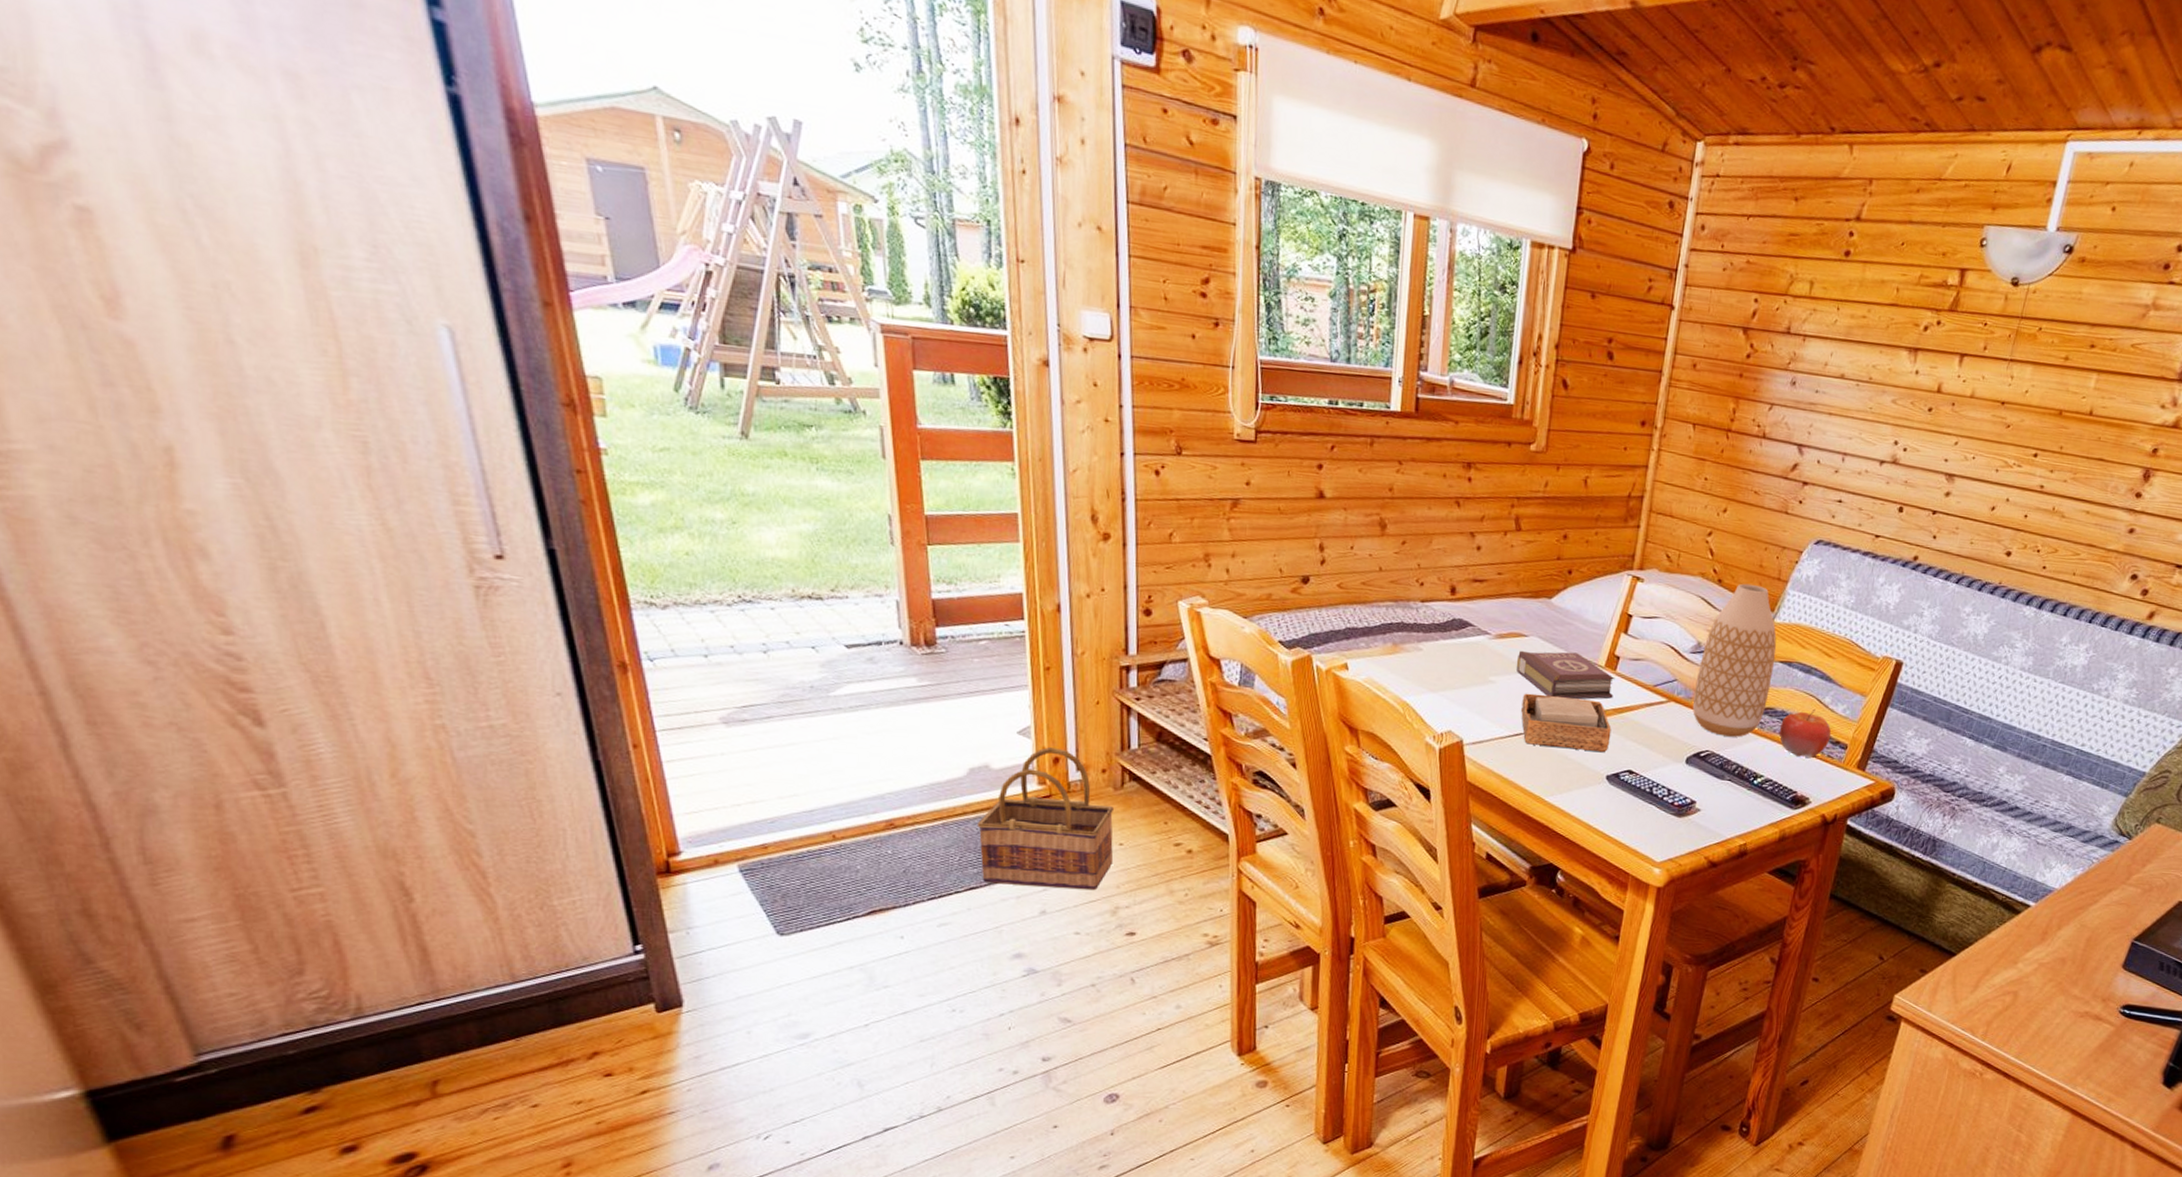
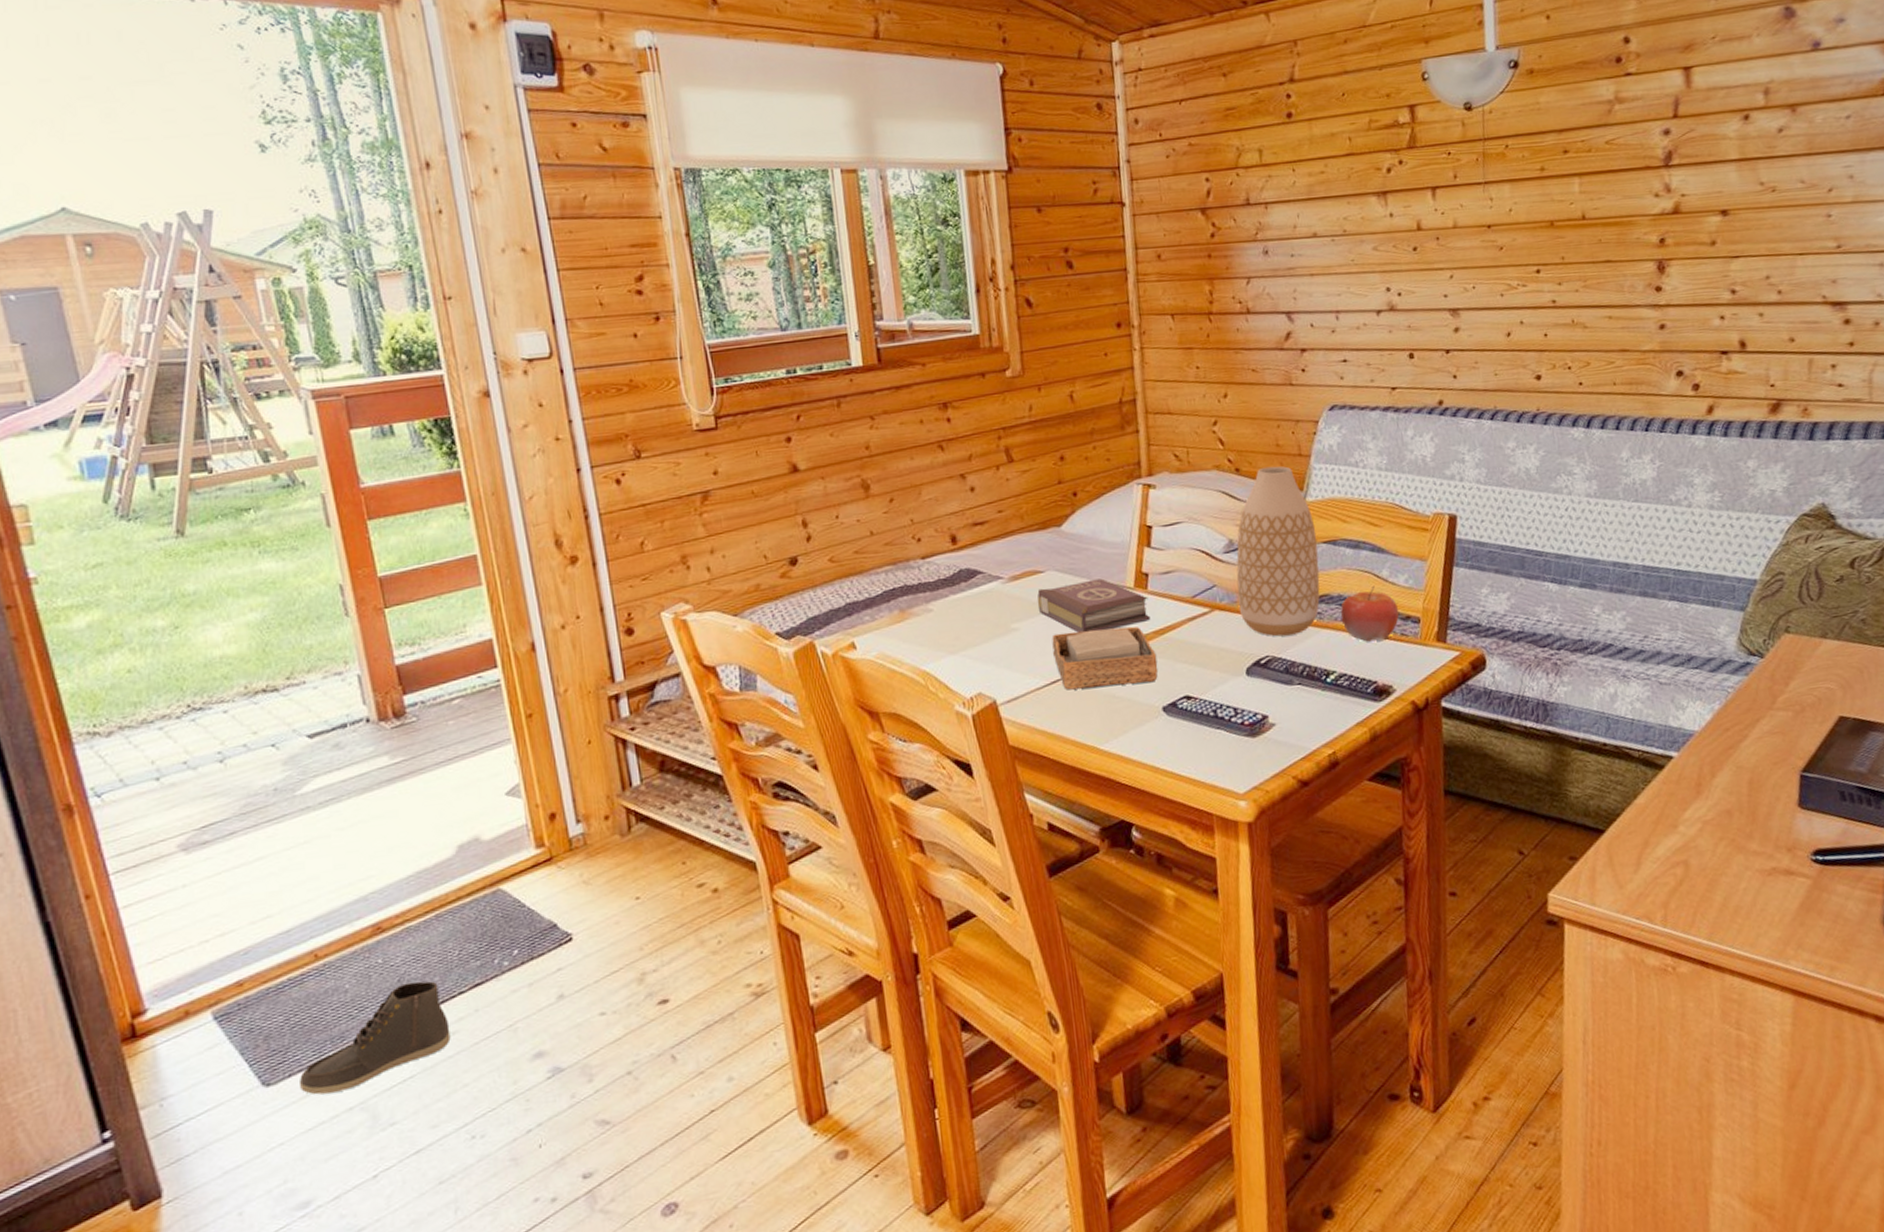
sneaker: none [808,874,944,952] -> present [298,981,451,1095]
basket: present [976,747,1114,891] -> none [473,802,632,976]

